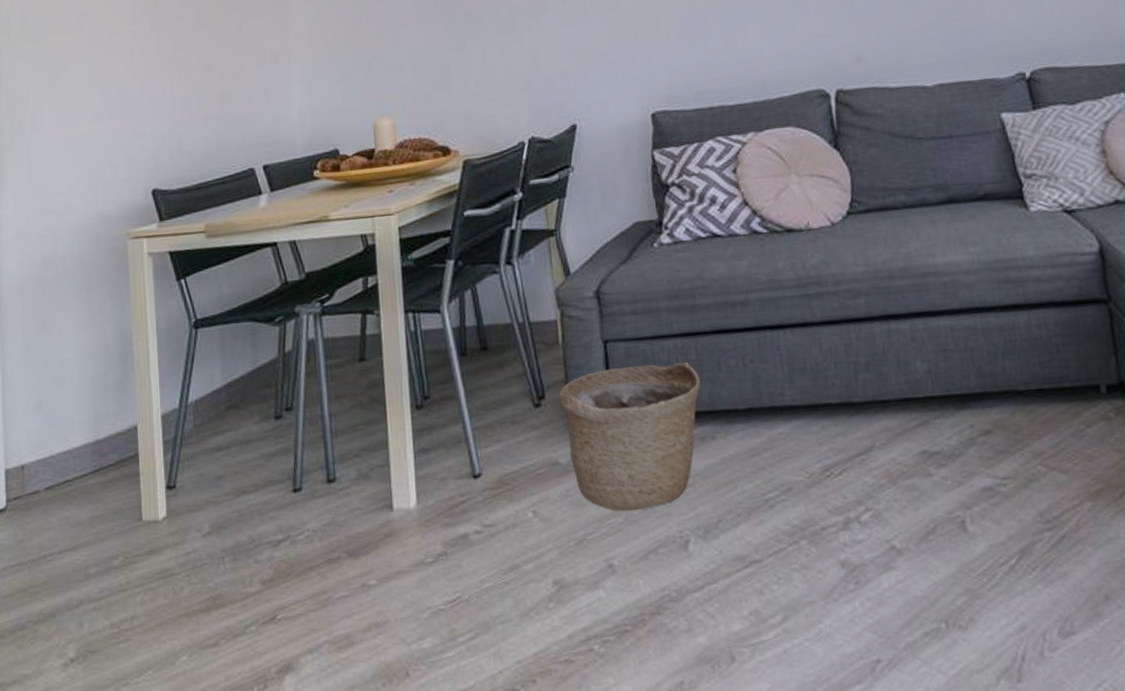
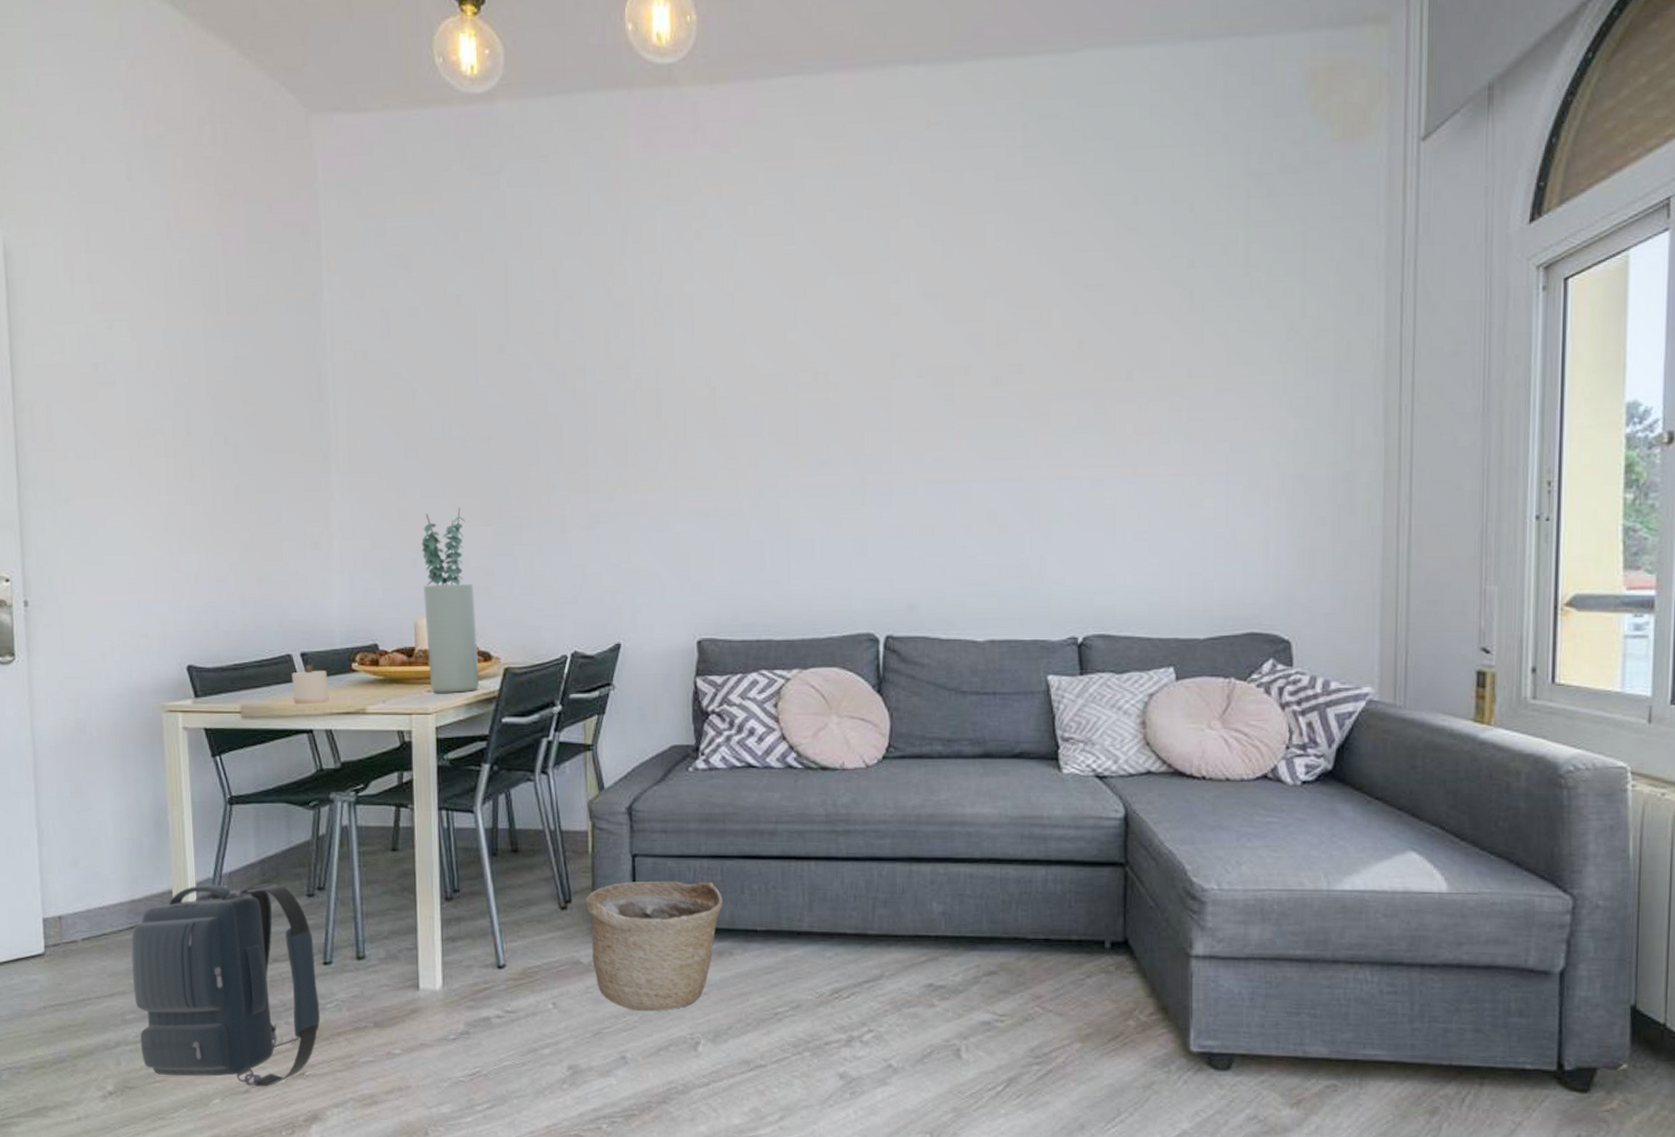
backpack: none [95,408,292,638] -> present [131,883,321,1087]
candle: none [254,175,292,219] -> present [292,664,329,705]
vase: none [377,8,440,193] -> present [421,507,480,693]

